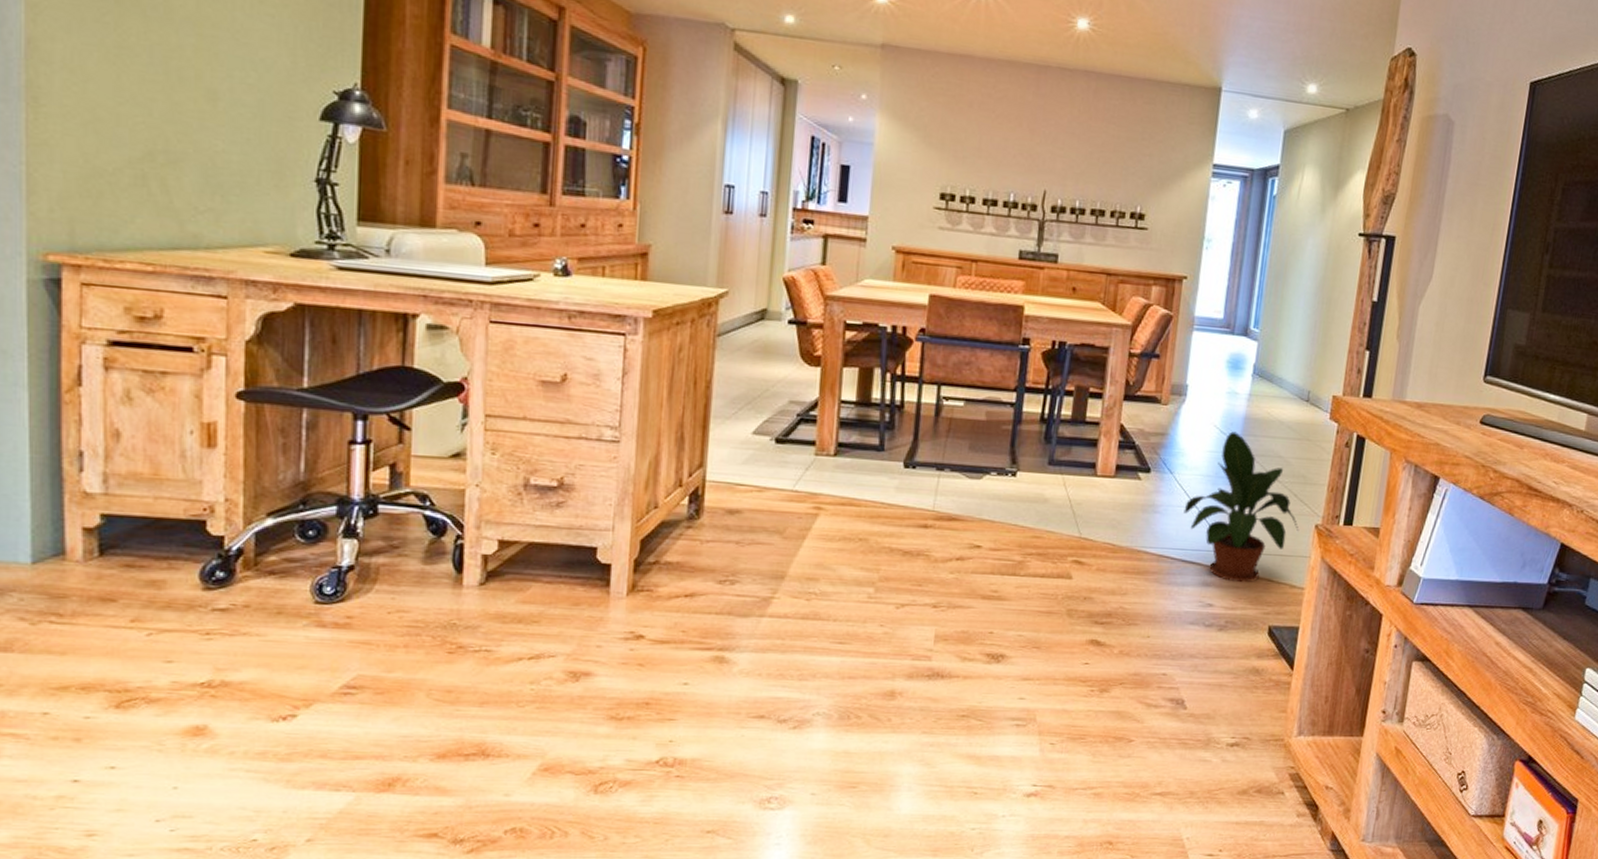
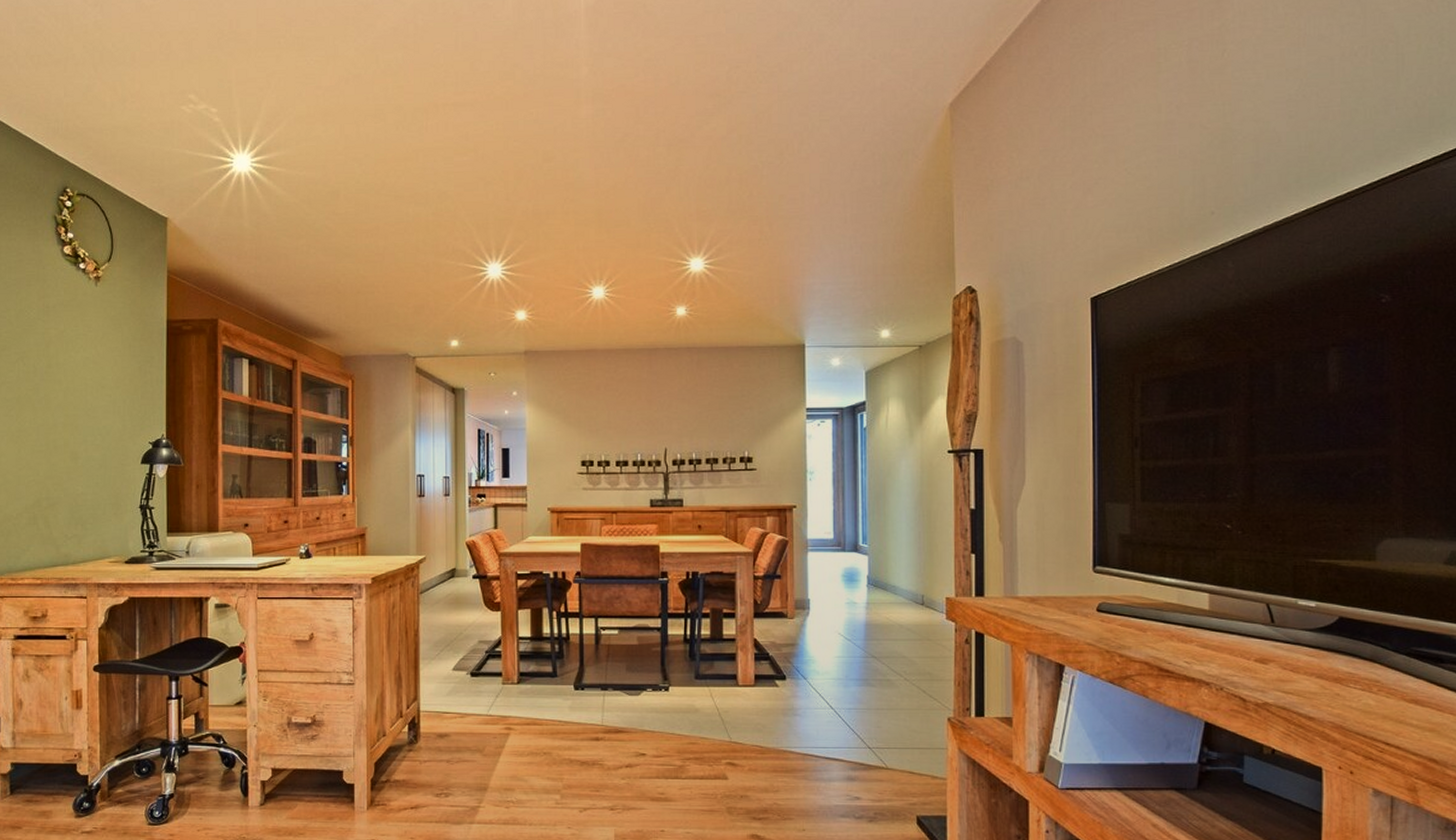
potted plant: present [1183,431,1299,583] -> none [821,637,933,776]

